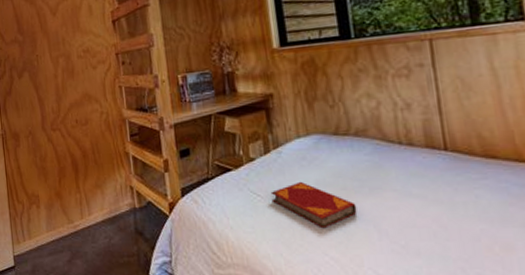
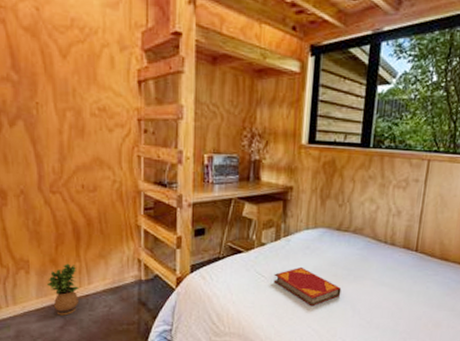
potted plant: none [54,195,82,249] -> present [46,263,79,316]

